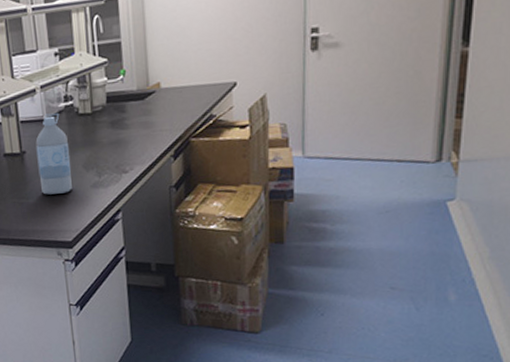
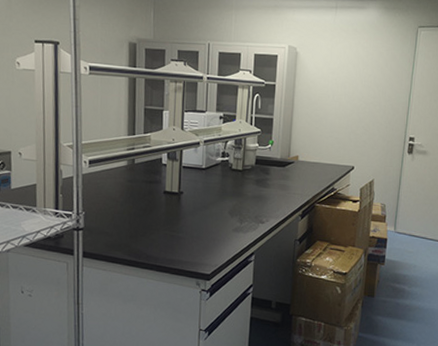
water bottle: present [35,112,72,195] -> none [191,164,220,233]

